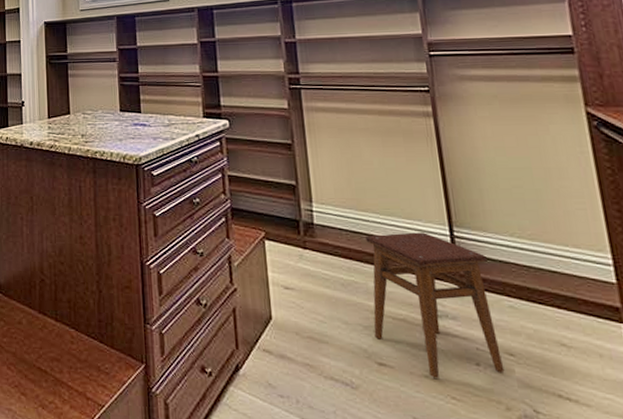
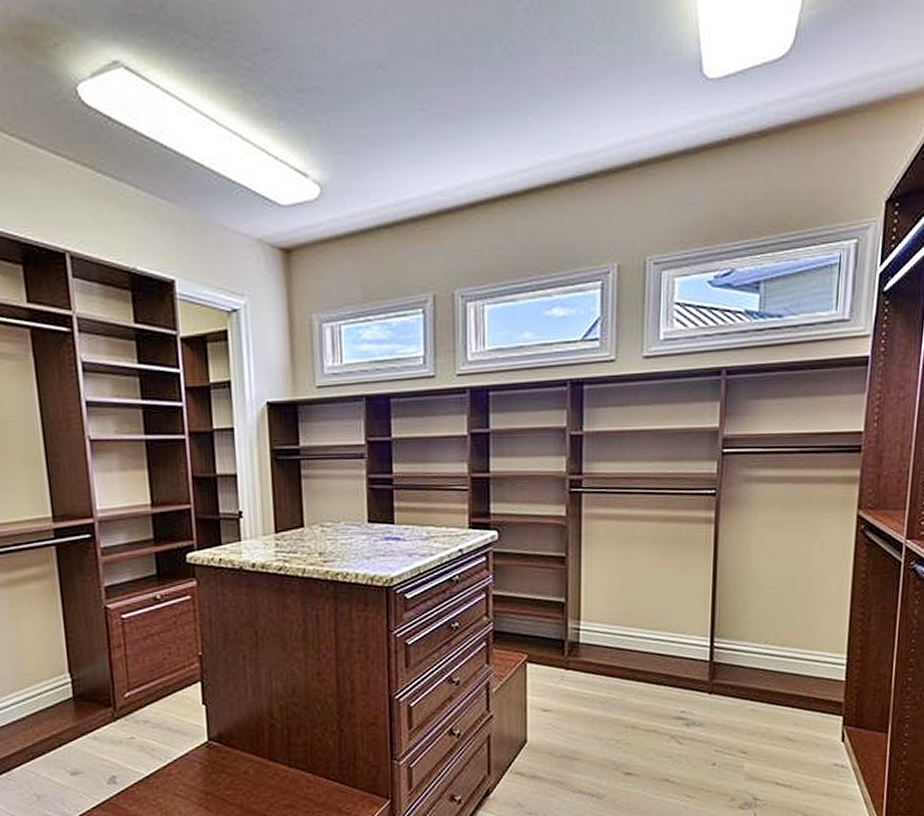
stool: present [365,232,505,378] -> none [625,645,740,781]

